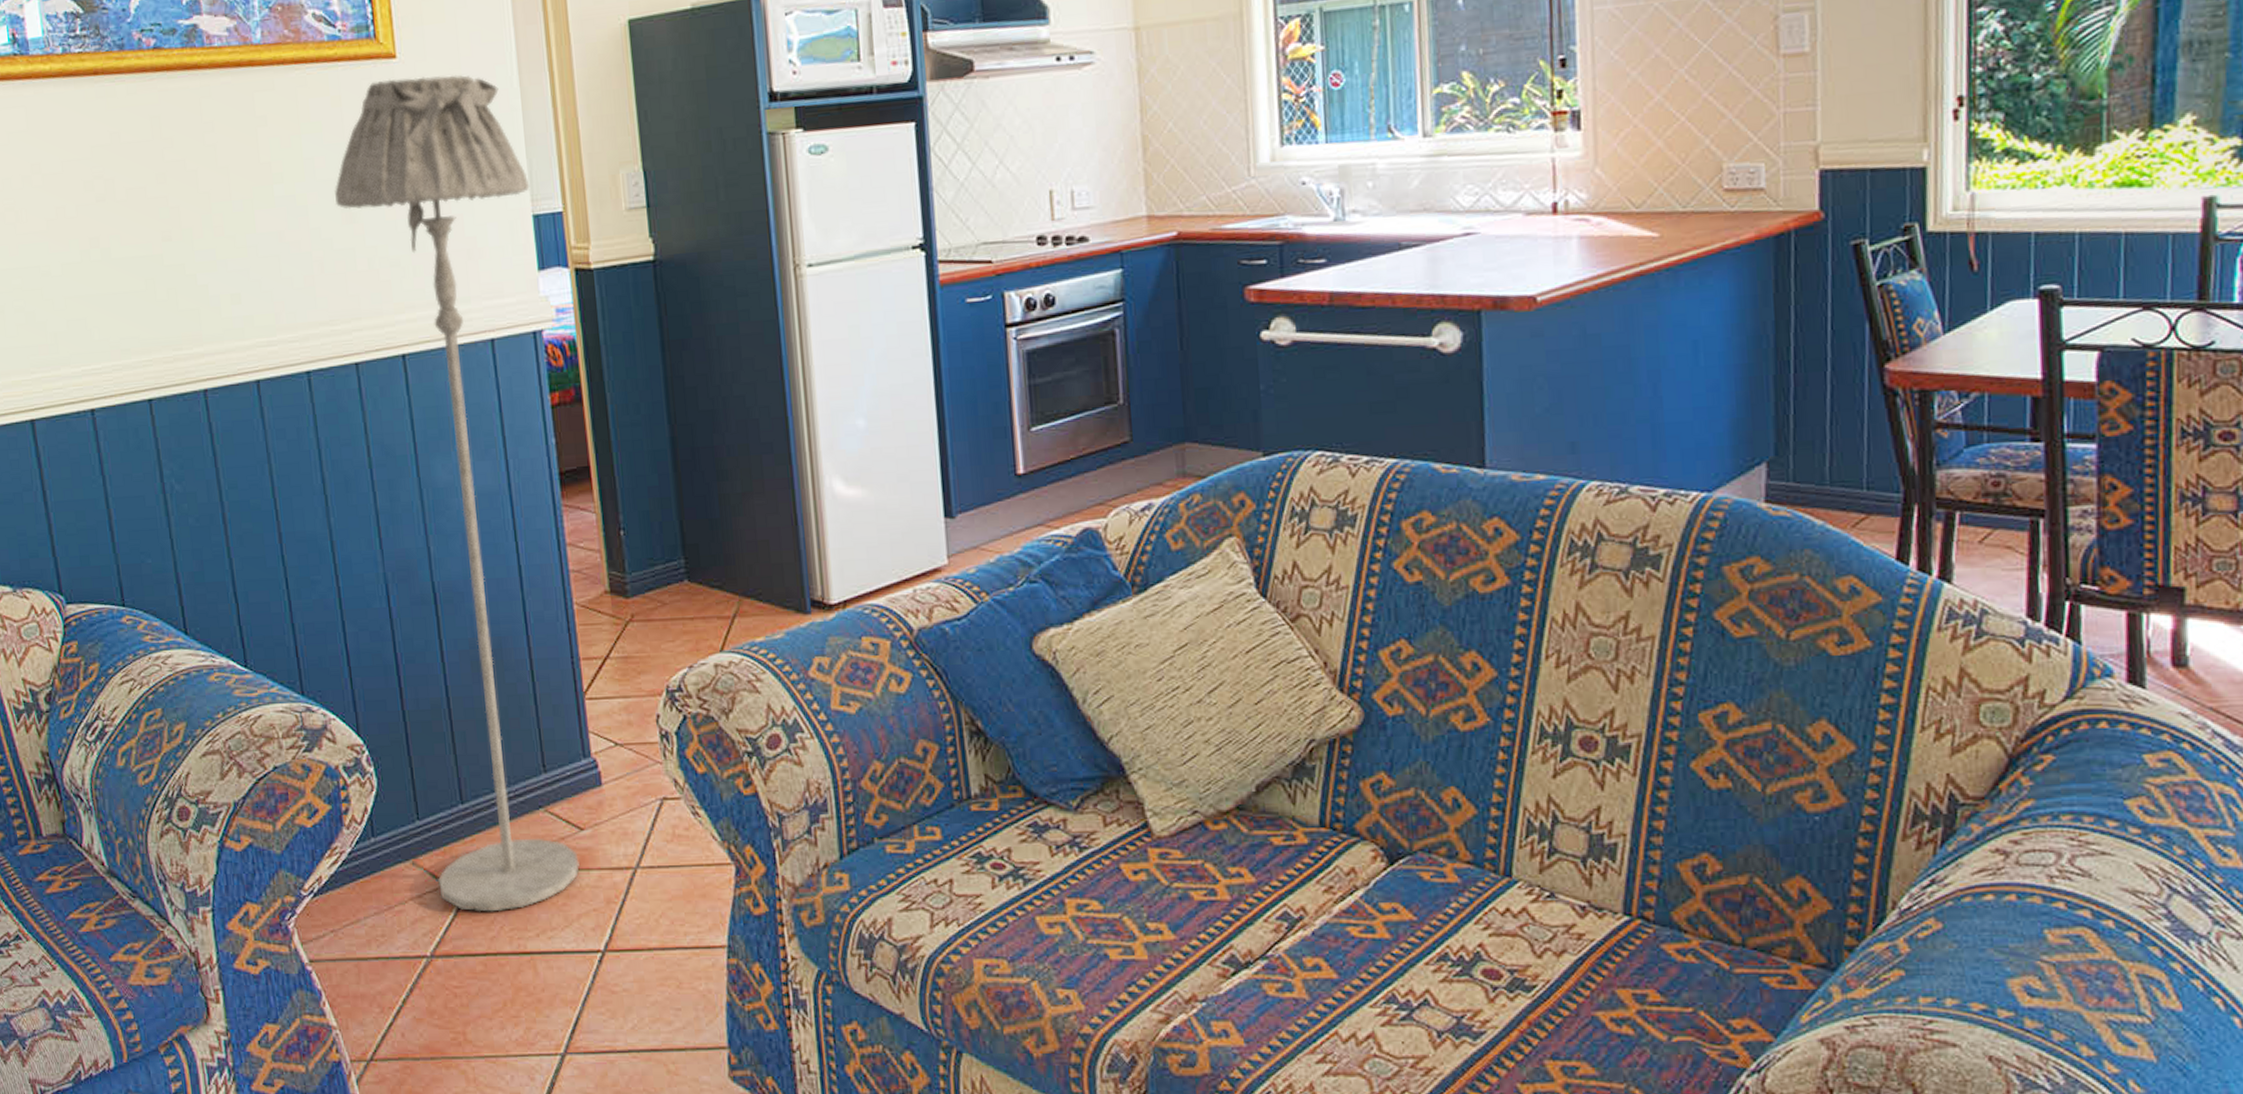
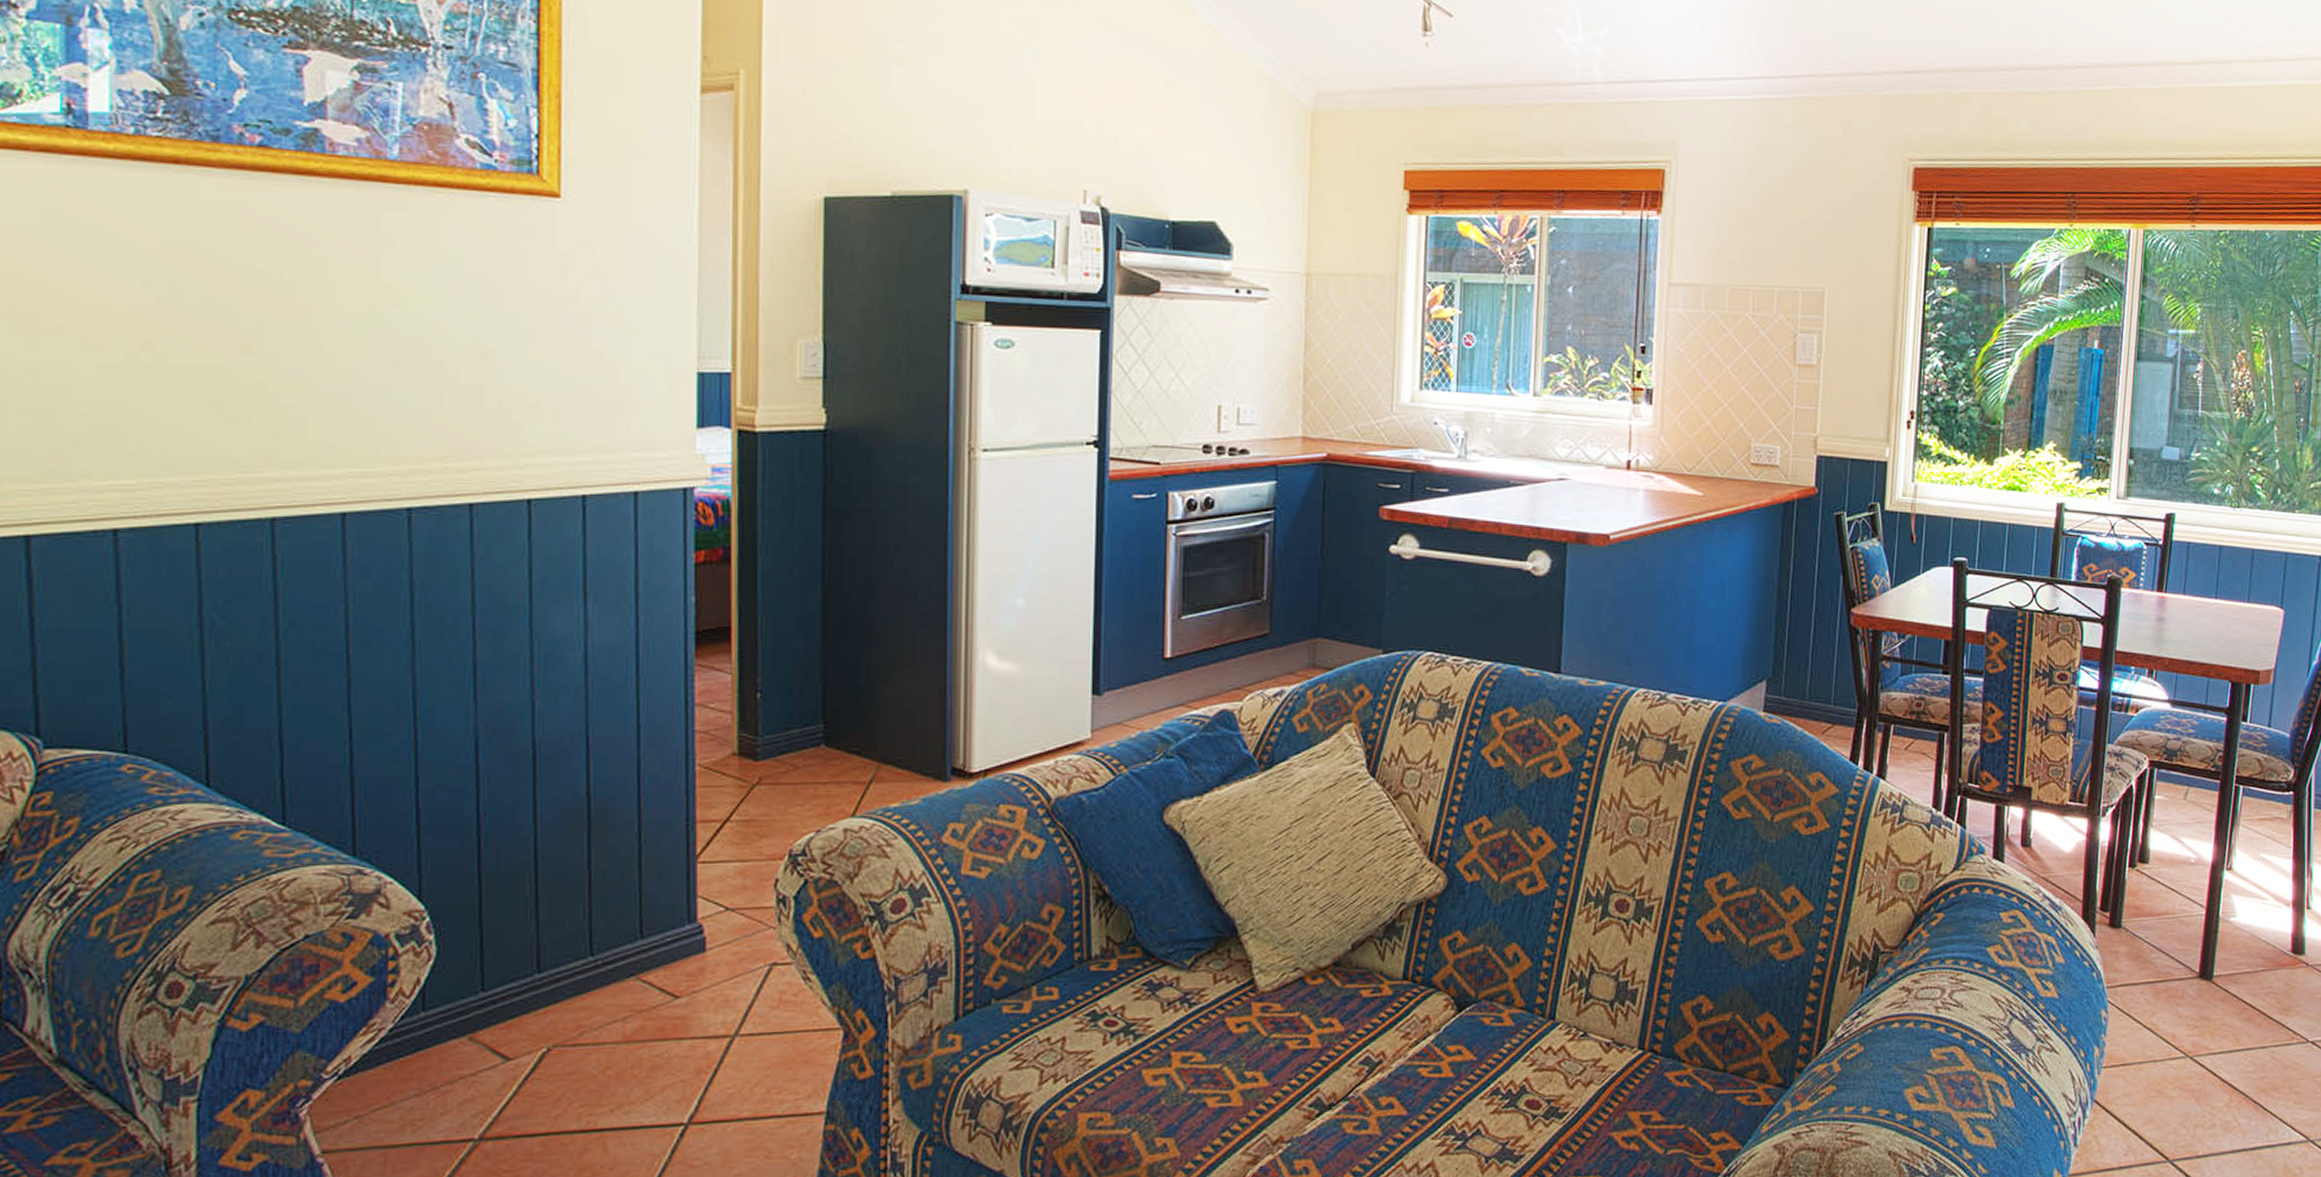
floor lamp: present [335,74,579,912] -> none [468,217,698,1089]

